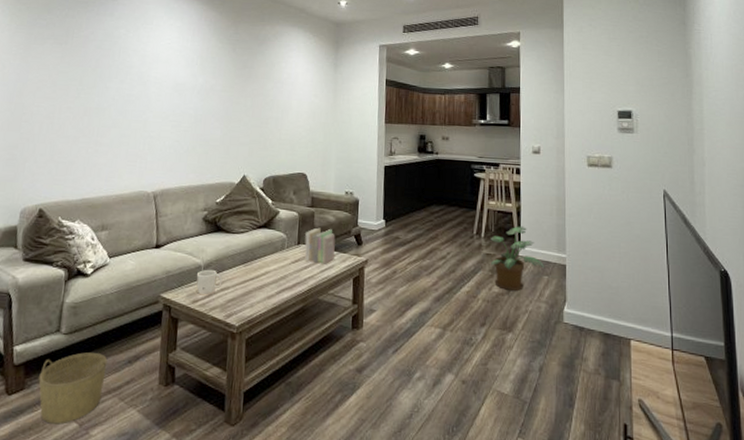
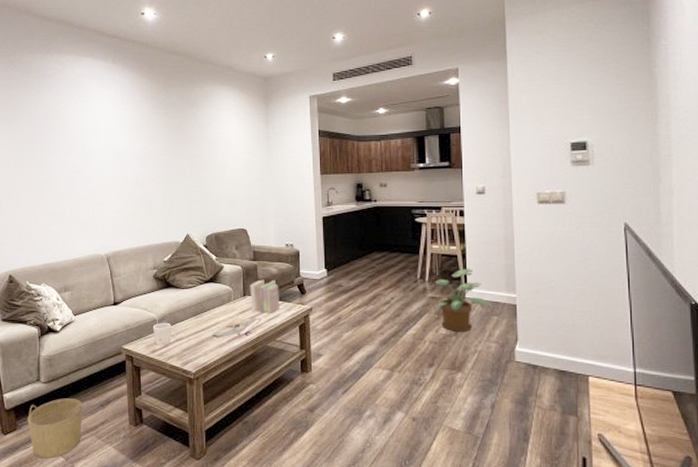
magazine: none [261,268,314,289] -> present [212,318,261,338]

